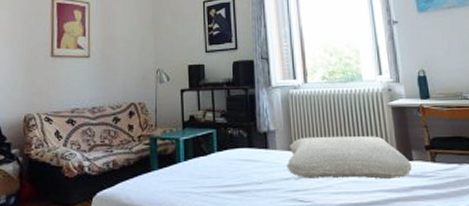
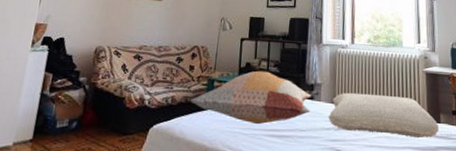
decorative pillow: none [132,123,275,182] -> present [189,70,320,125]

